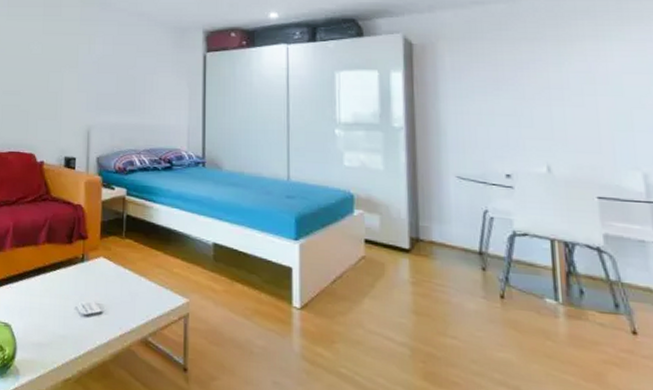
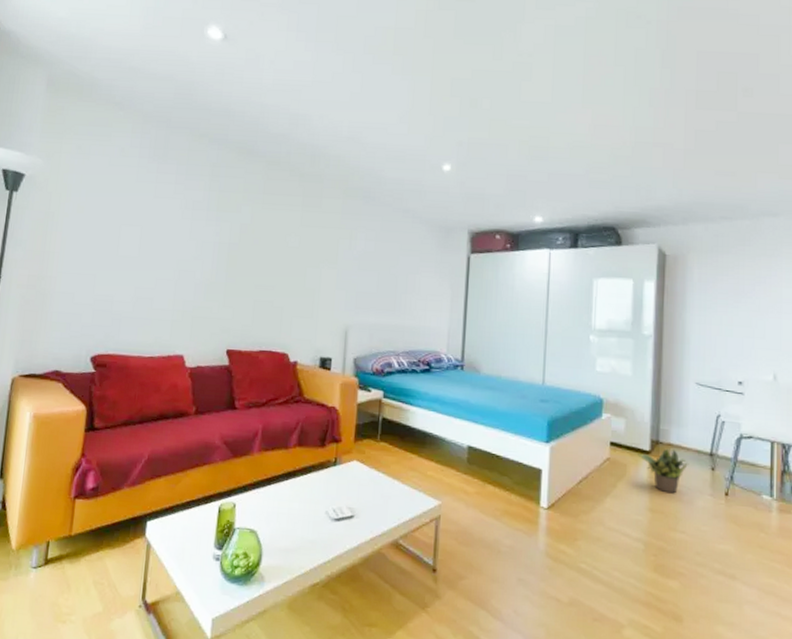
potted plant: none [396,246,456,296] -> present [638,448,689,494]

